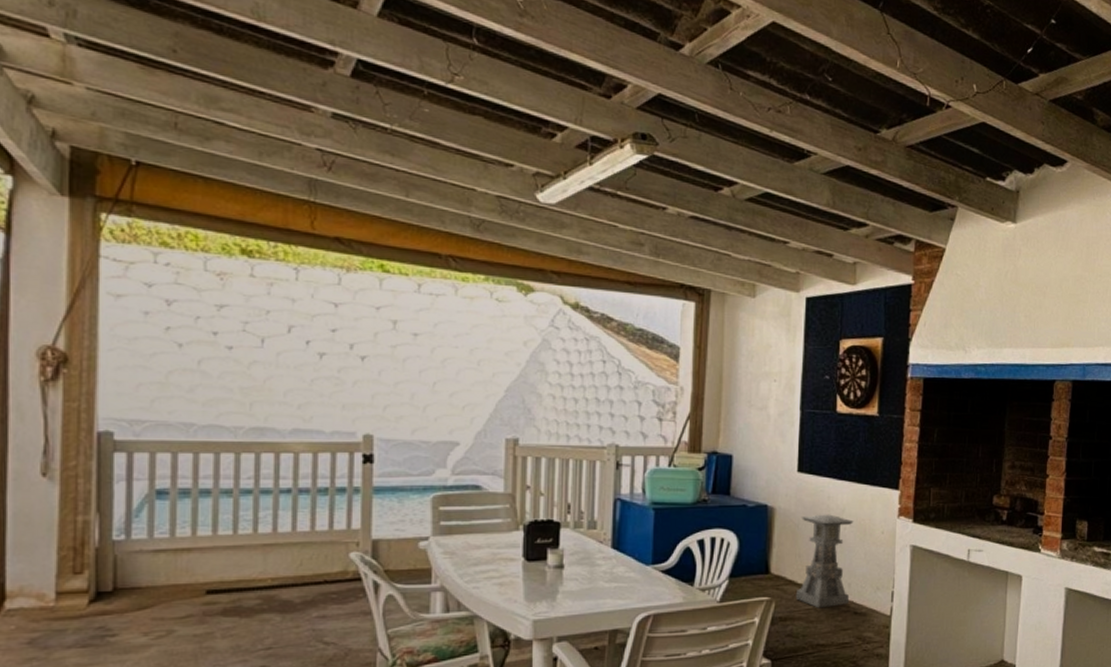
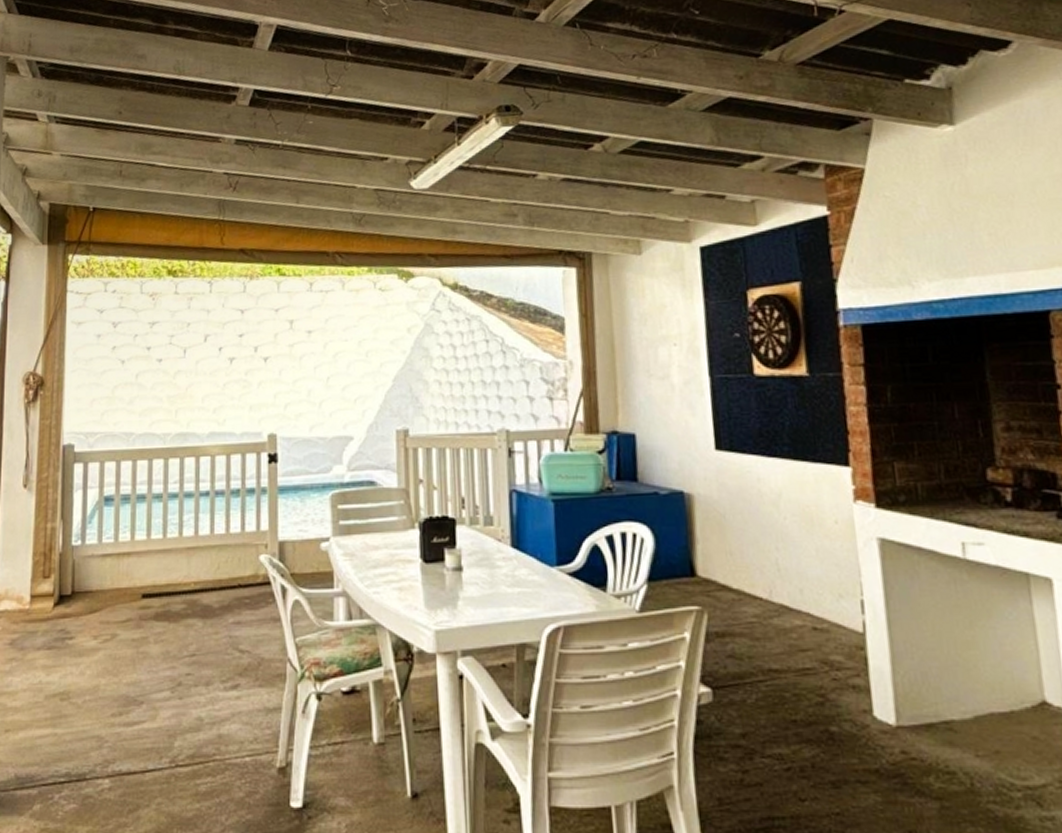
lantern: present [795,514,854,608] -> none [728,500,804,622]

